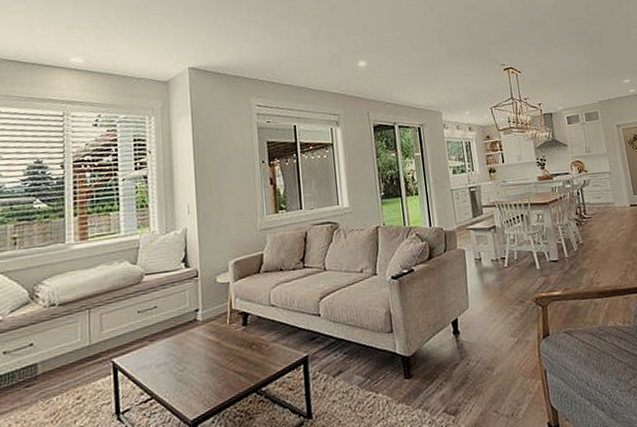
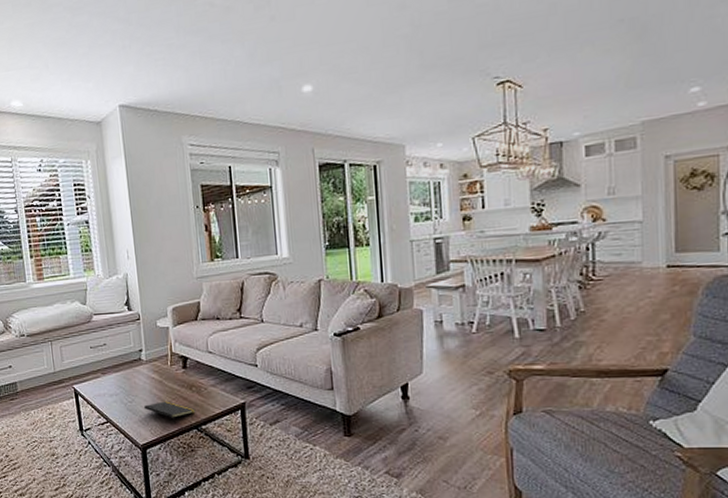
notepad: none [197,364,256,389] -> present [144,401,196,423]

